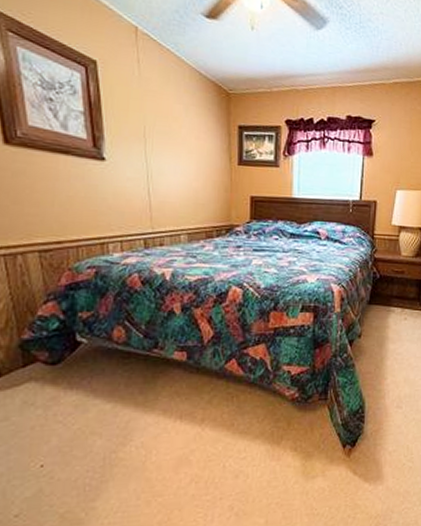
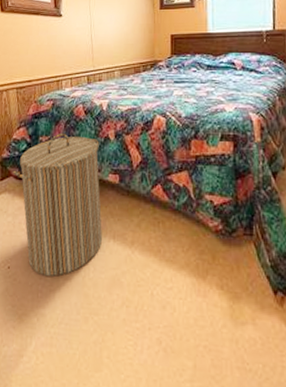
laundry hamper: none [39,307,167,468] -> present [12,132,102,277]

